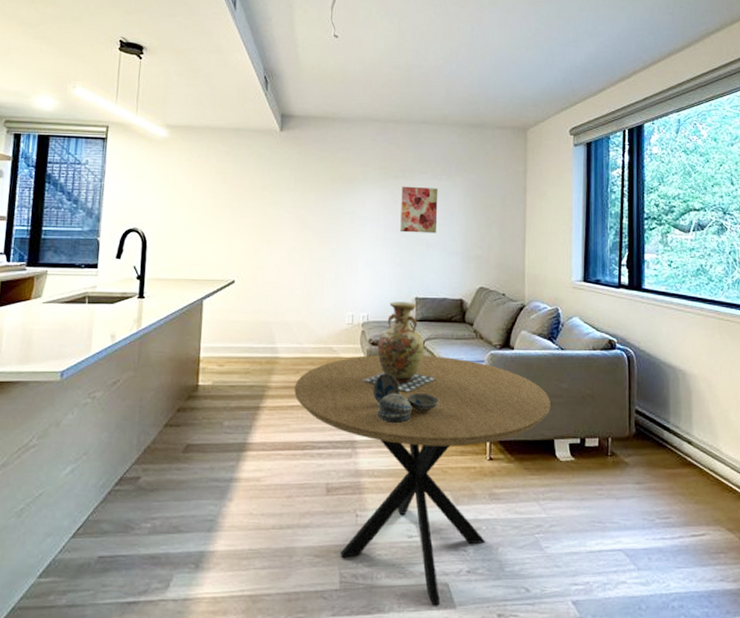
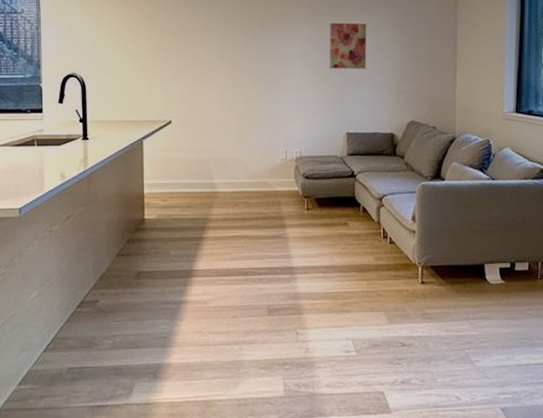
dining table: present [294,355,550,606] -> none [234,188,481,411]
vase: present [363,301,437,392] -> none [299,137,369,222]
decorative bowl: present [372,373,439,424] -> none [307,205,371,251]

